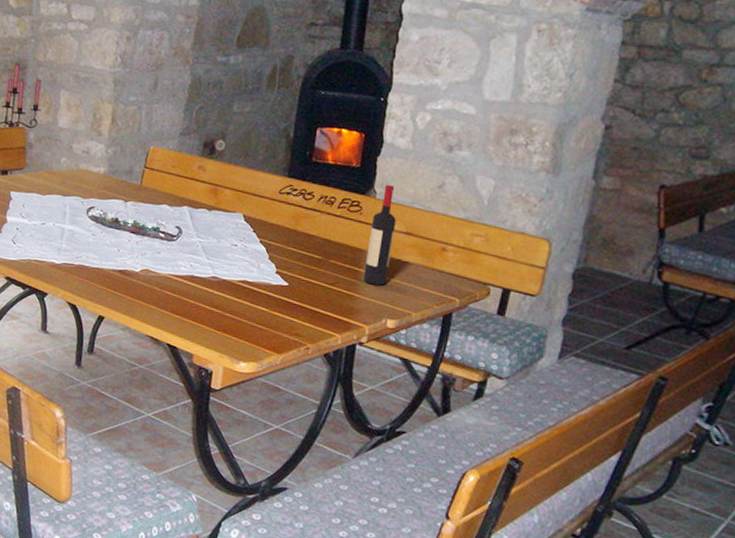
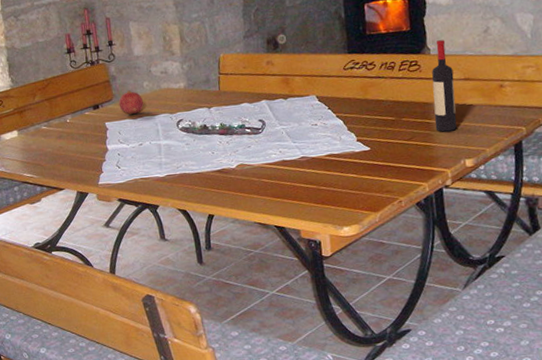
fruit: none [29,162,57,189] -> present [118,90,144,114]

